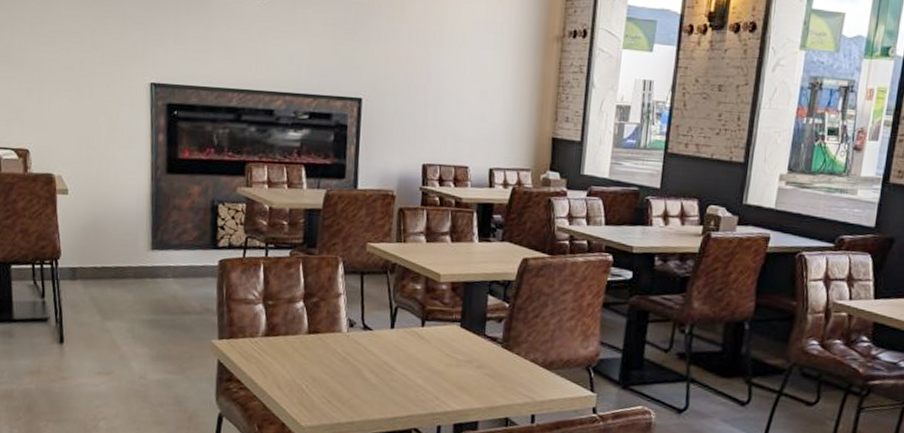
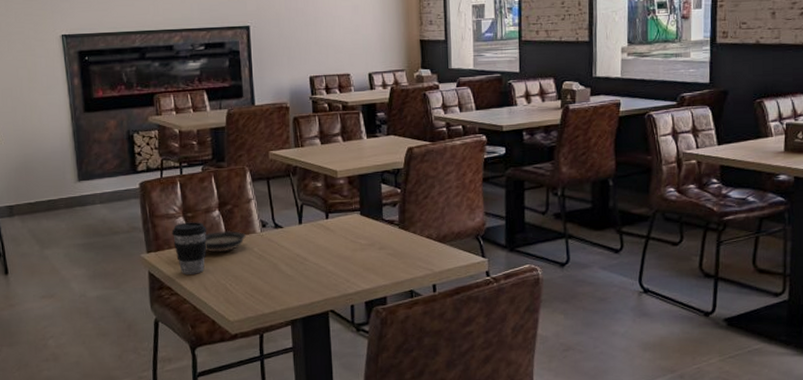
coffee cup: none [248,310,288,370] -> present [171,222,207,275]
saucer: none [283,325,330,349] -> present [205,230,246,253]

